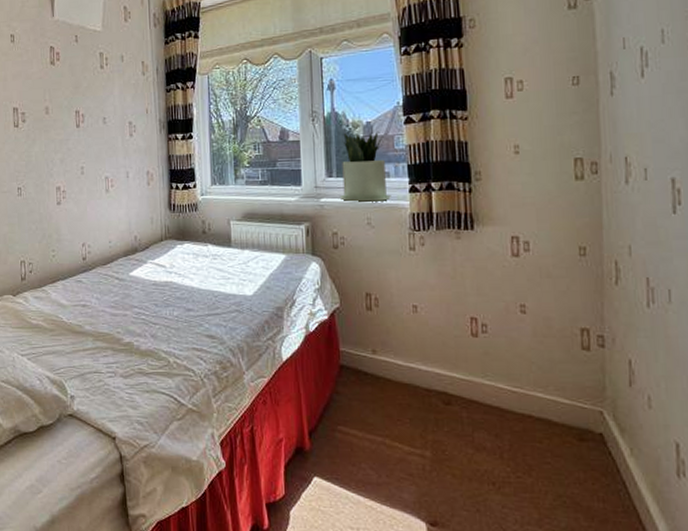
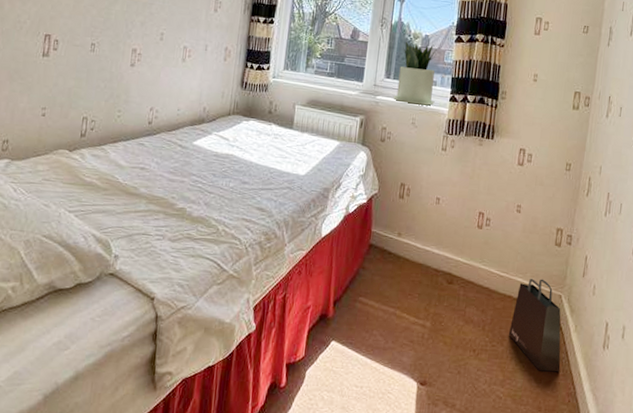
shopping bag: none [536,392,619,509] -> present [508,278,561,373]

